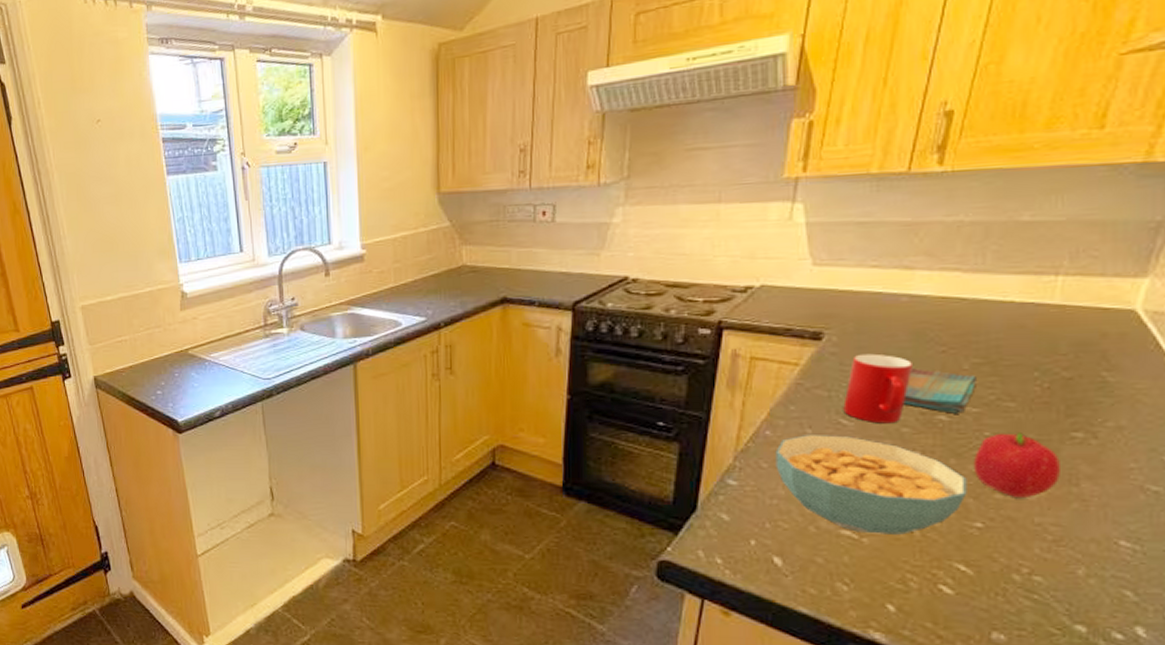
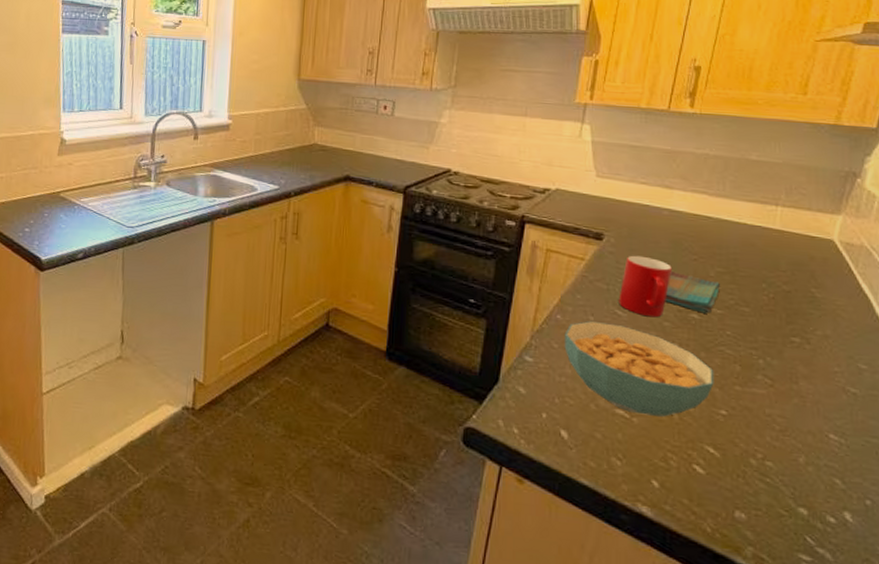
fruit: present [973,433,1060,497] -> none [718,333,784,391]

